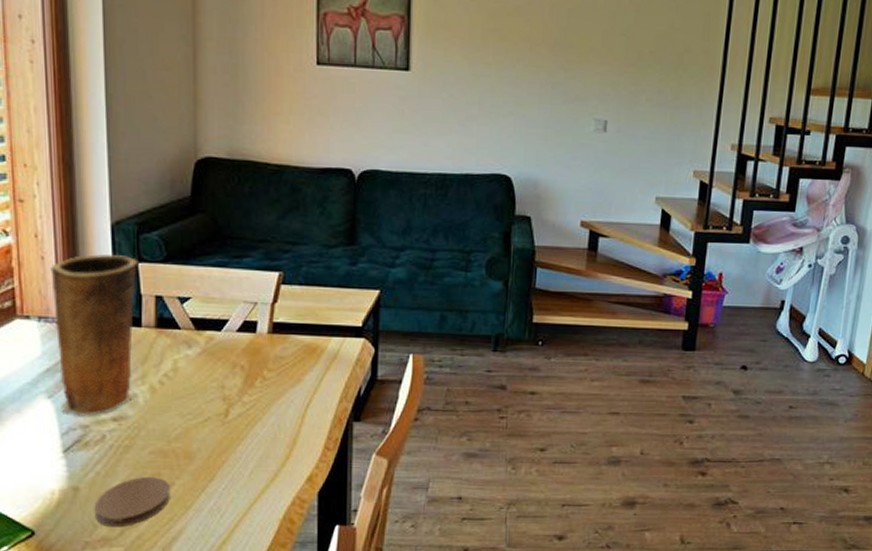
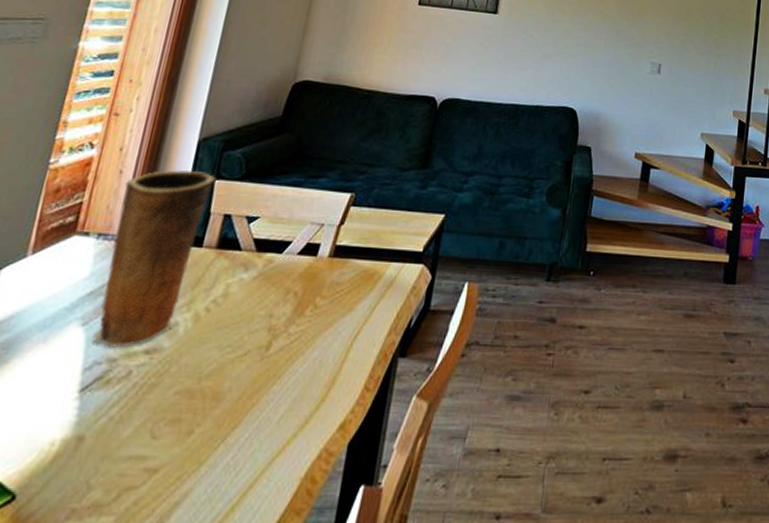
coaster: present [94,476,170,528] -> none [91,422,188,490]

